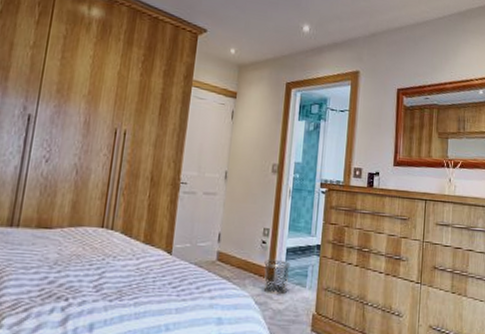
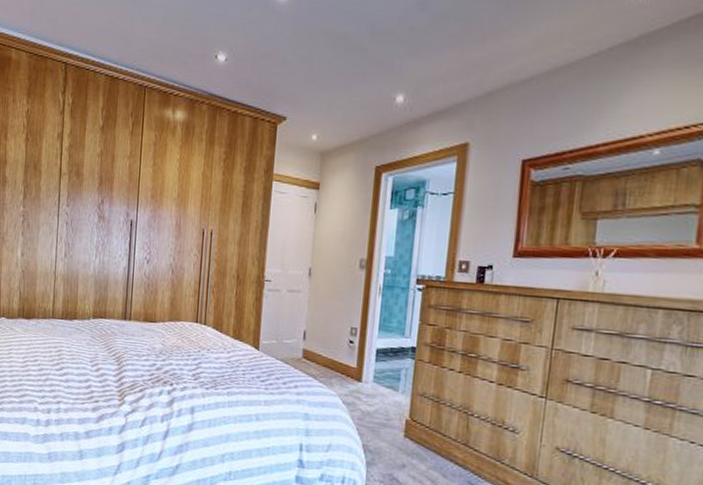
waste bin: present [263,259,291,295] -> none [351,359,381,397]

